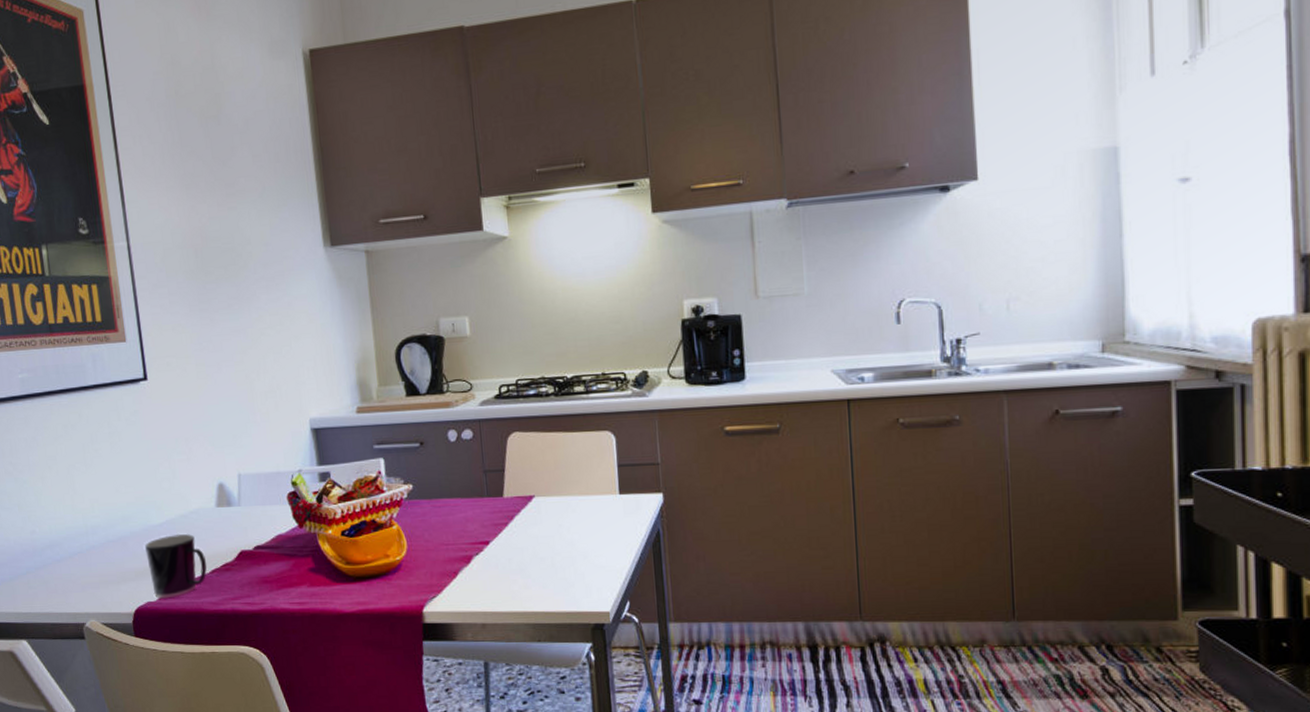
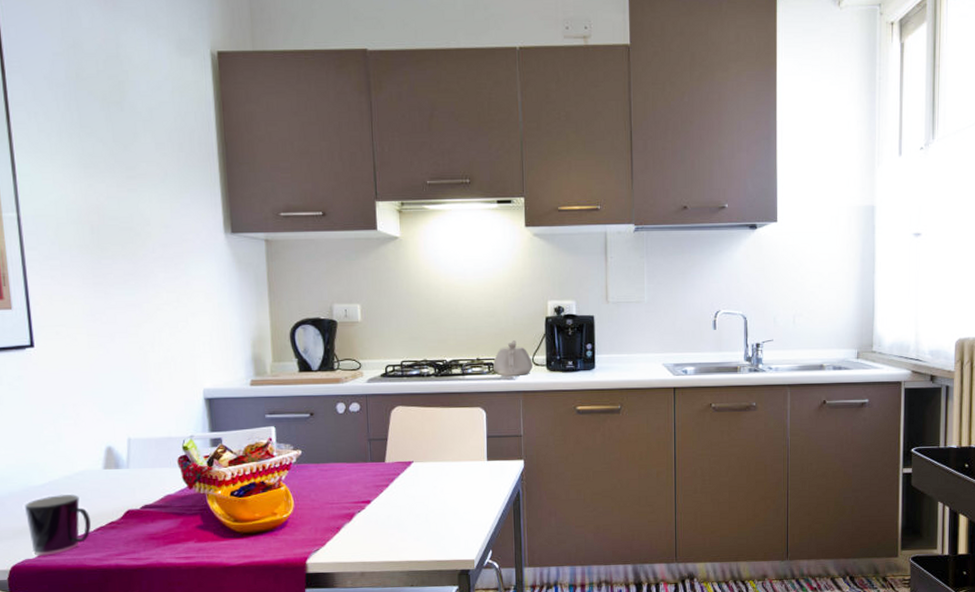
teapot: none [620,349,669,393] -> present [492,340,533,376]

